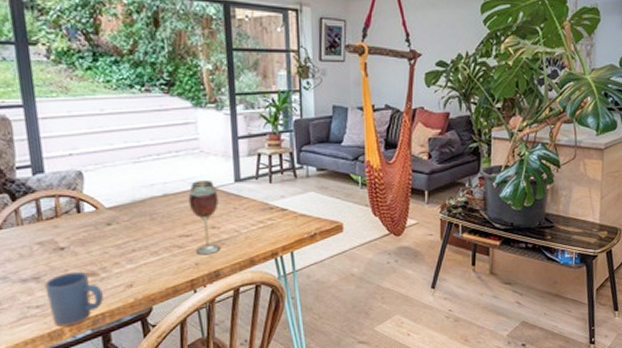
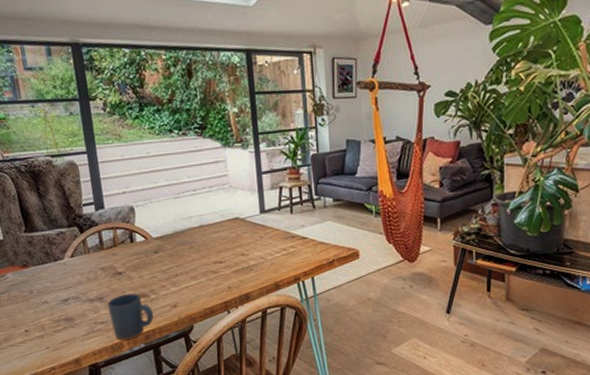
wineglass: present [188,181,220,254] -> none [220,212,249,279]

